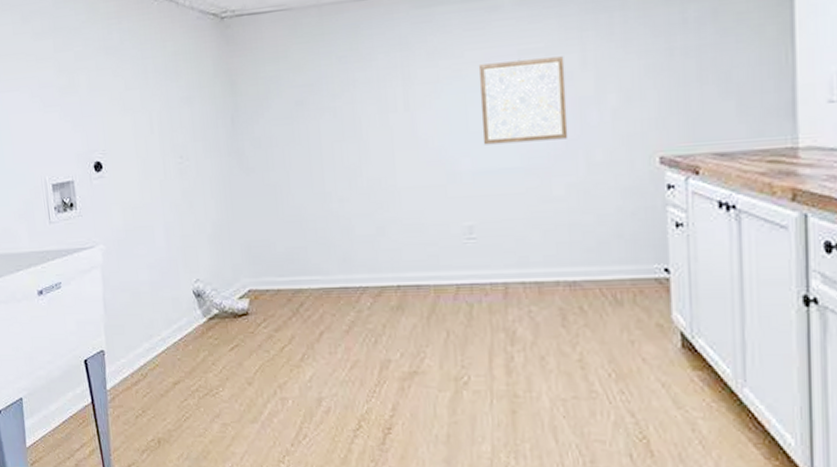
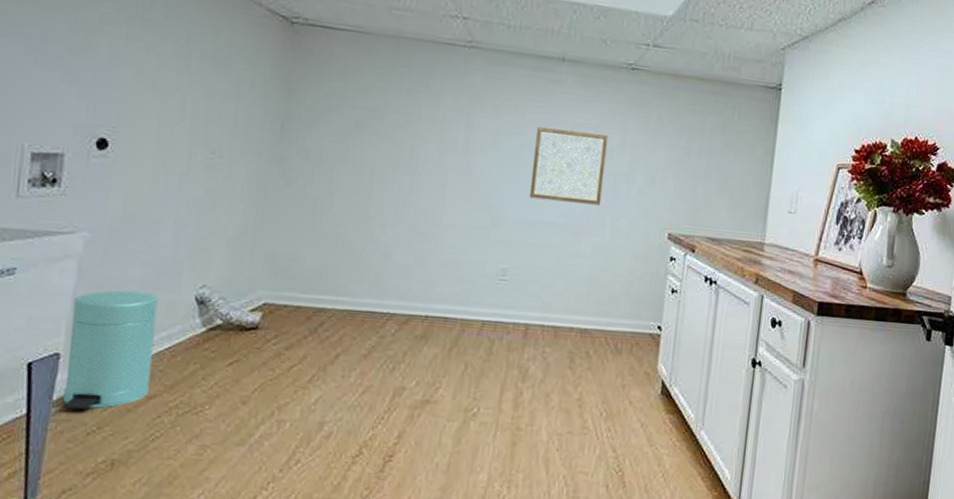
trash can: none [104,291,174,396] -> present [63,290,158,409]

